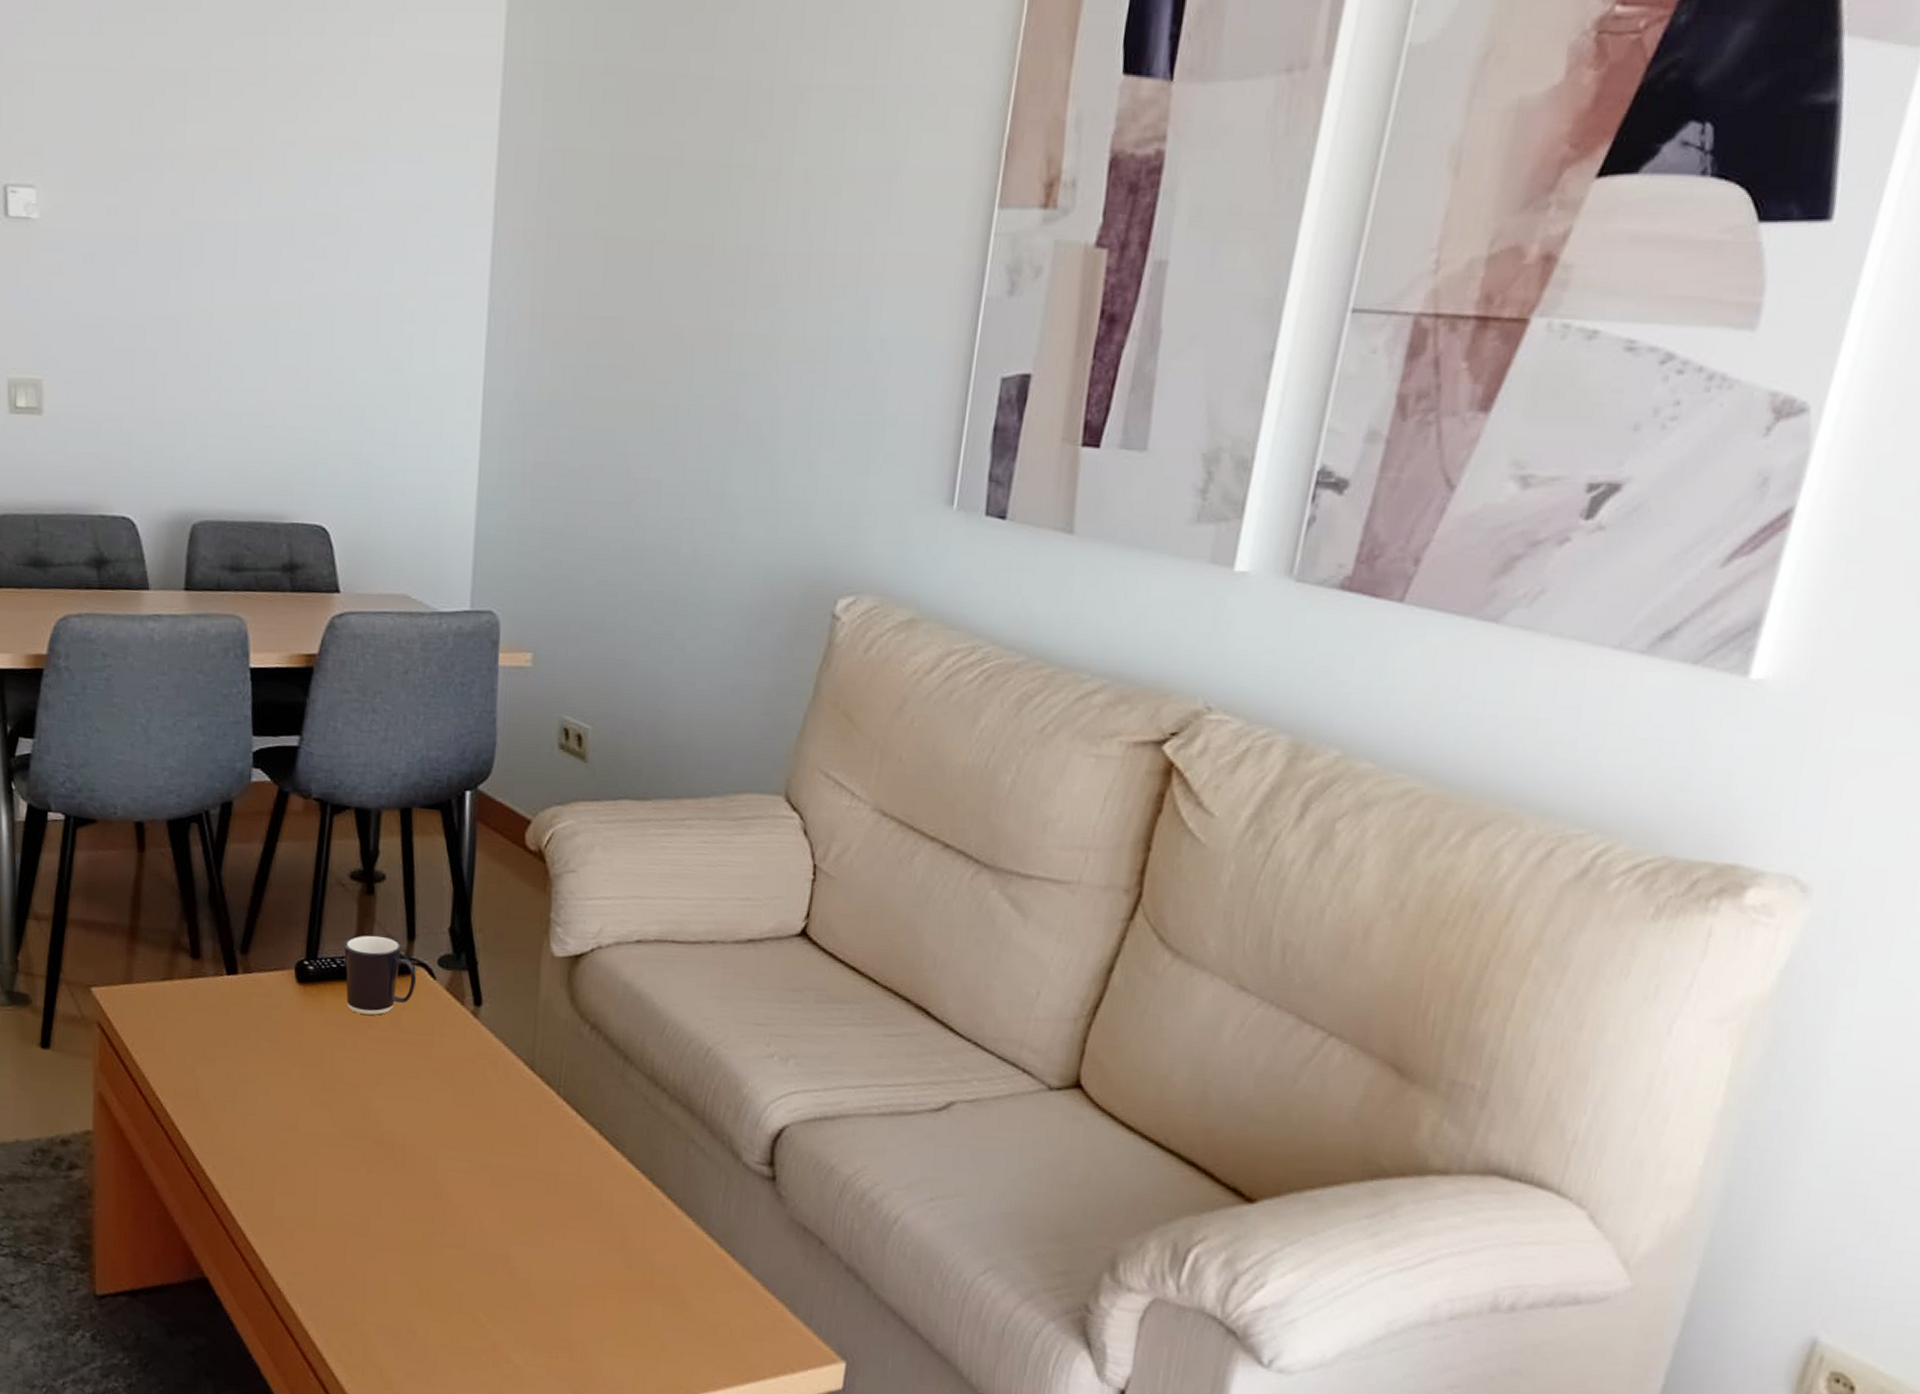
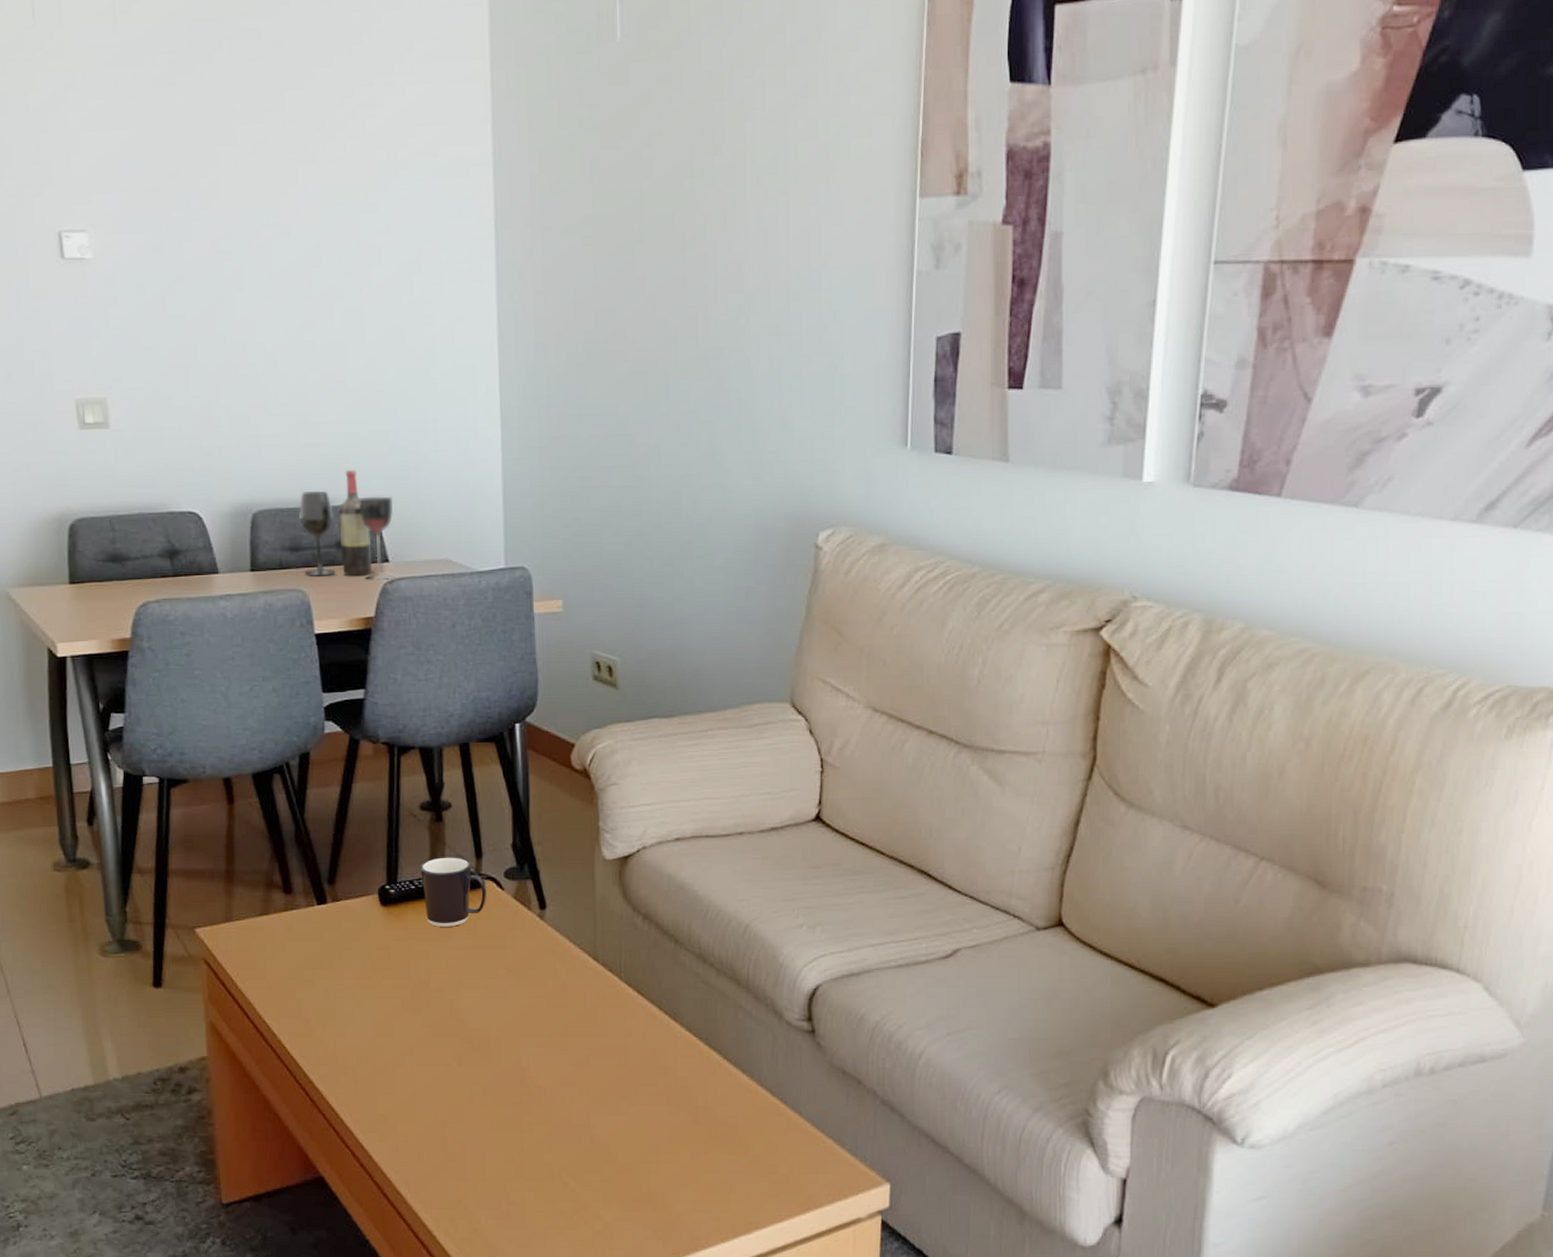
wine glass: none [244,503,282,603] -> present [299,491,336,576]
wine bottle: none [286,483,322,606] -> present [338,470,373,577]
wineglass: none [311,515,350,614] -> present [359,496,396,581]

